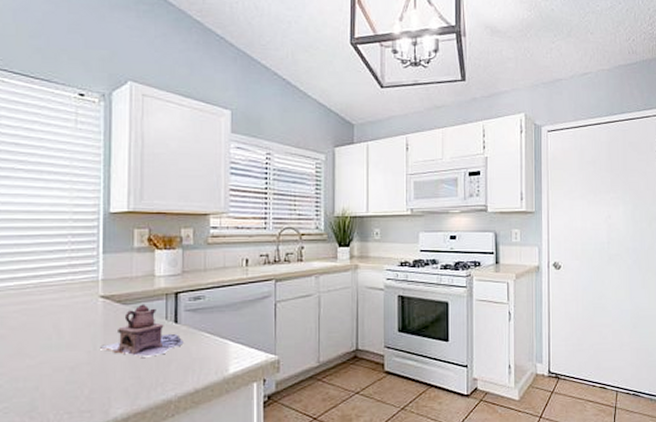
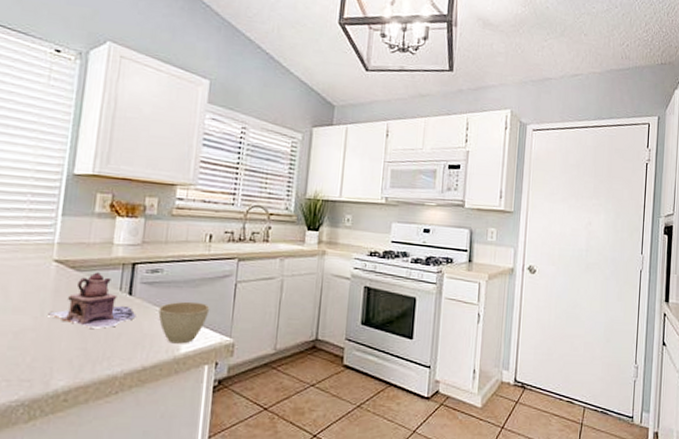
cup: none [205,324,253,365] -> present [158,301,210,344]

